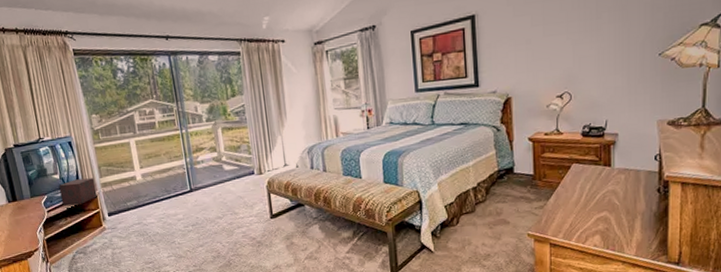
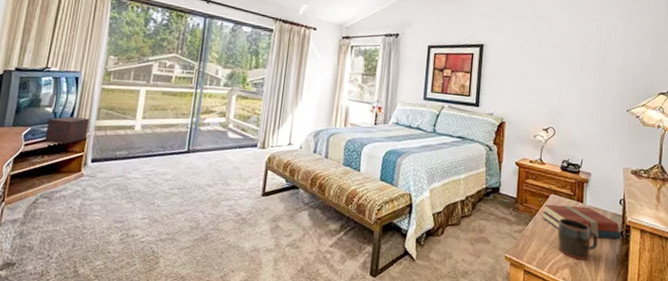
books: none [565,169,659,200] -> present [542,204,622,239]
mug: none [583,185,631,225] -> present [557,218,598,260]

